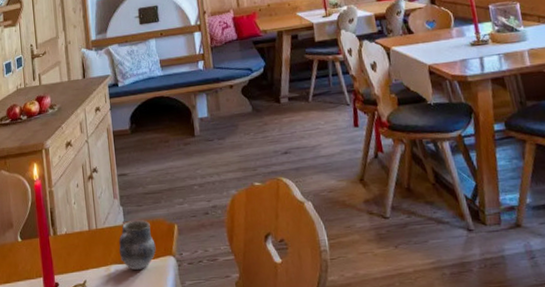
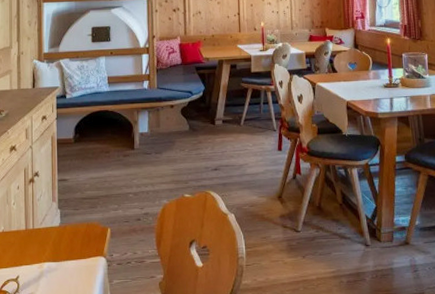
cup: present [118,220,156,271] -> none [53,222,89,269]

